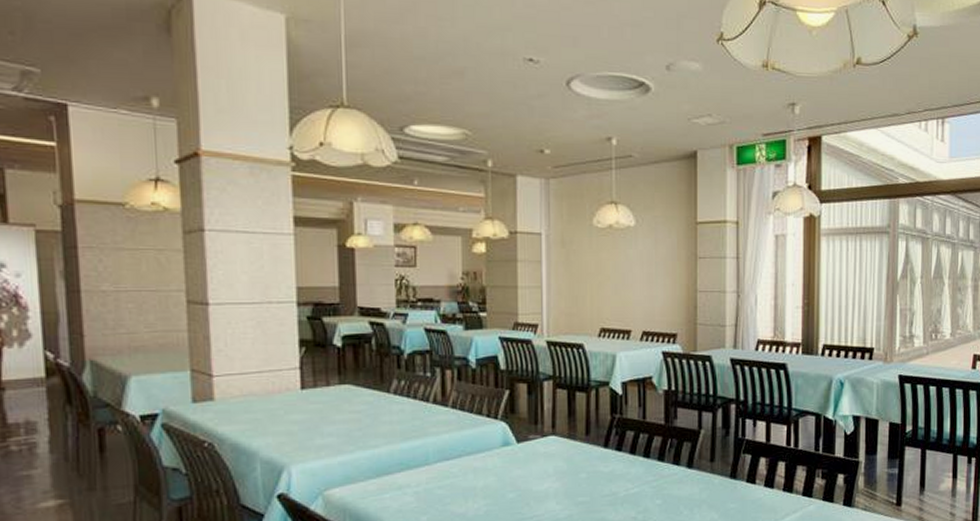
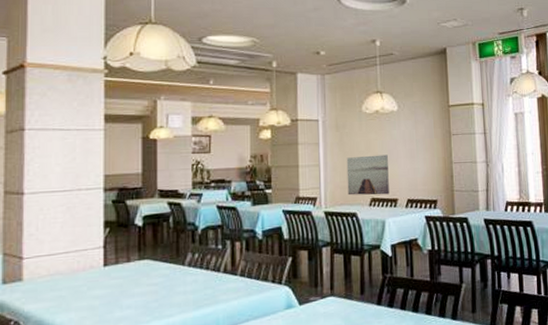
wall art: none [573,278,622,325] -> present [346,154,389,196]

